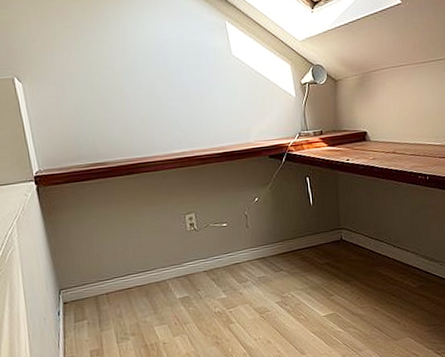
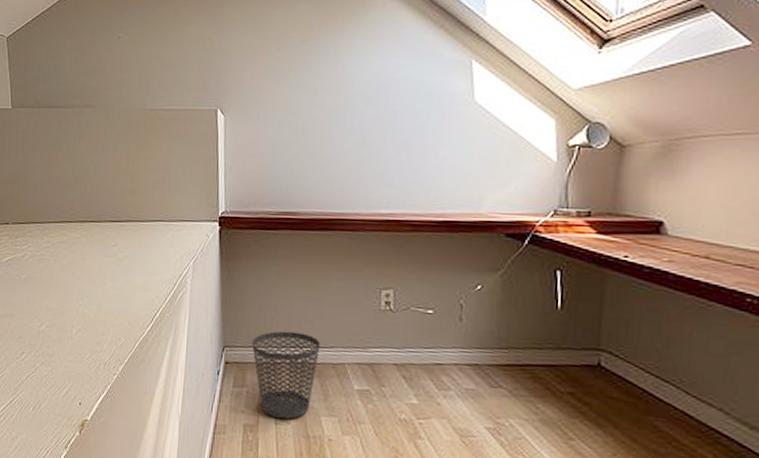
wastebasket: none [85,263,144,339] -> present [252,331,320,420]

